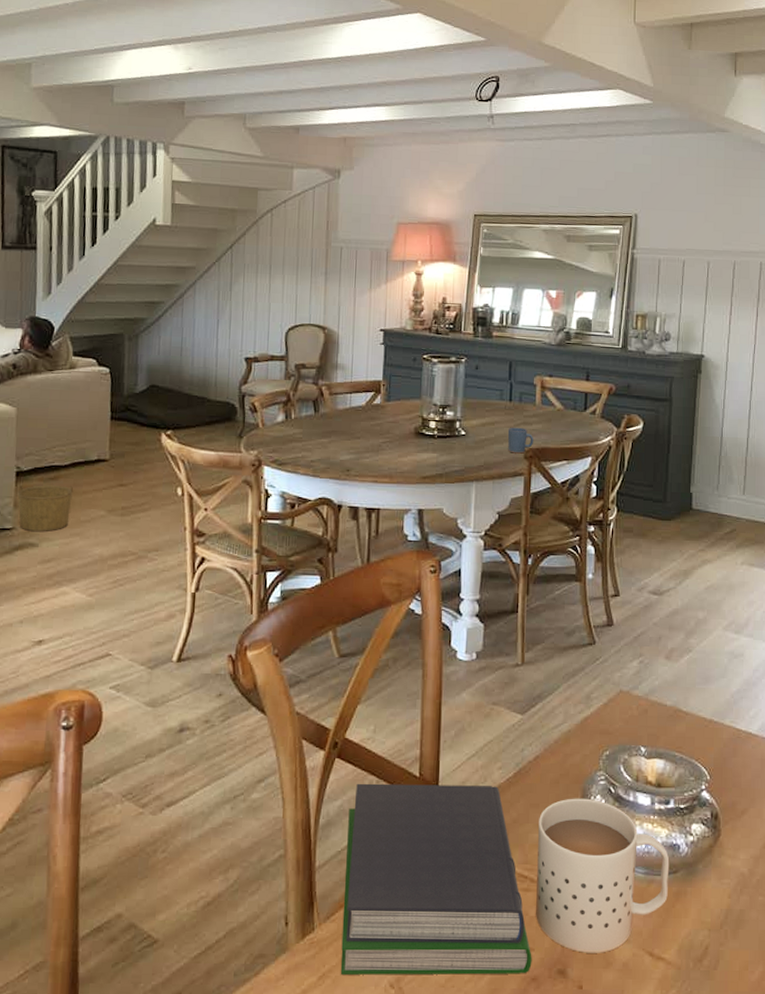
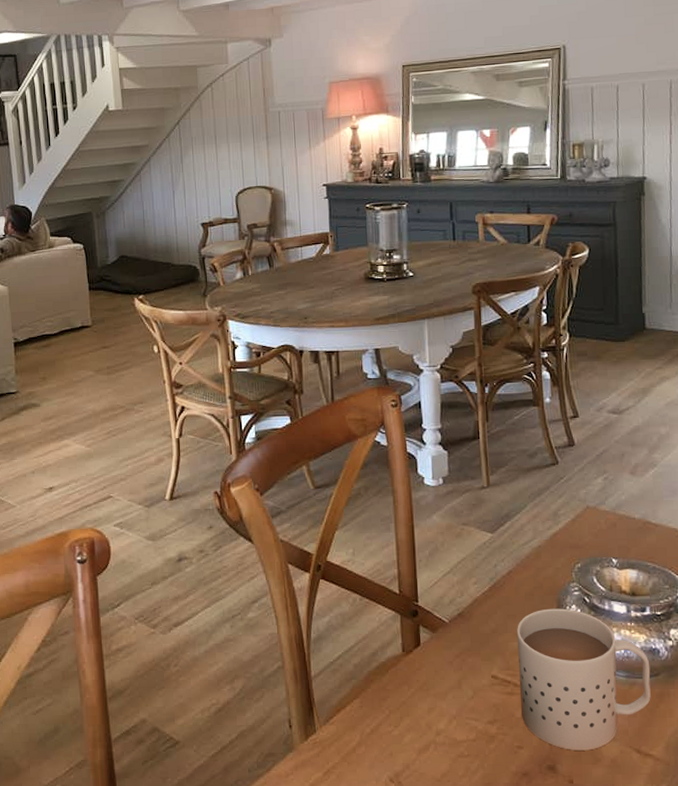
basket: present [16,484,74,532] -> none [16,351,65,394]
book: present [341,783,532,975] -> none [337,600,522,771]
mug: present [507,427,534,454] -> none [454,264,481,290]

